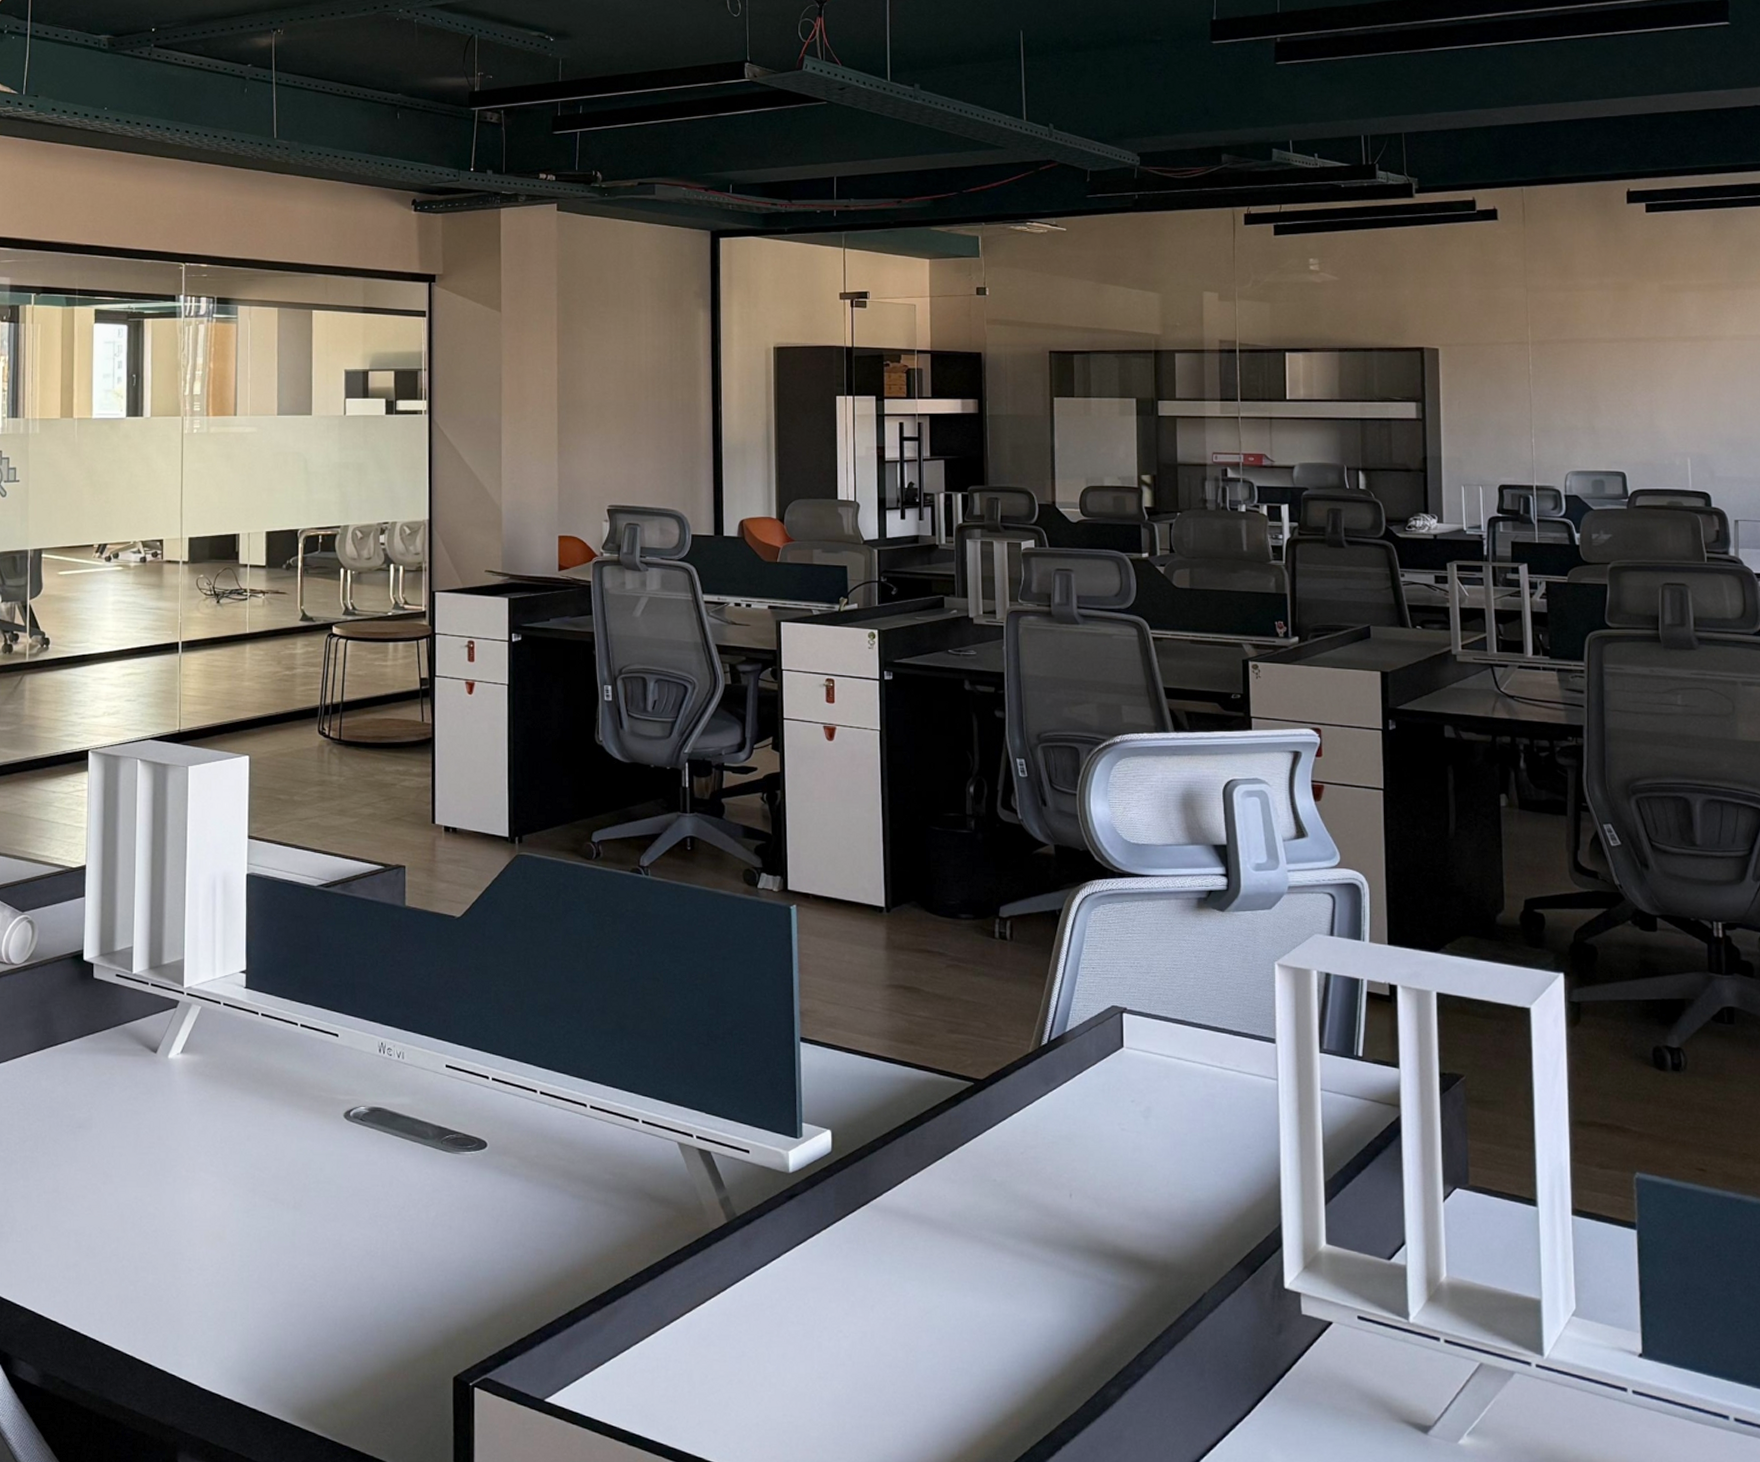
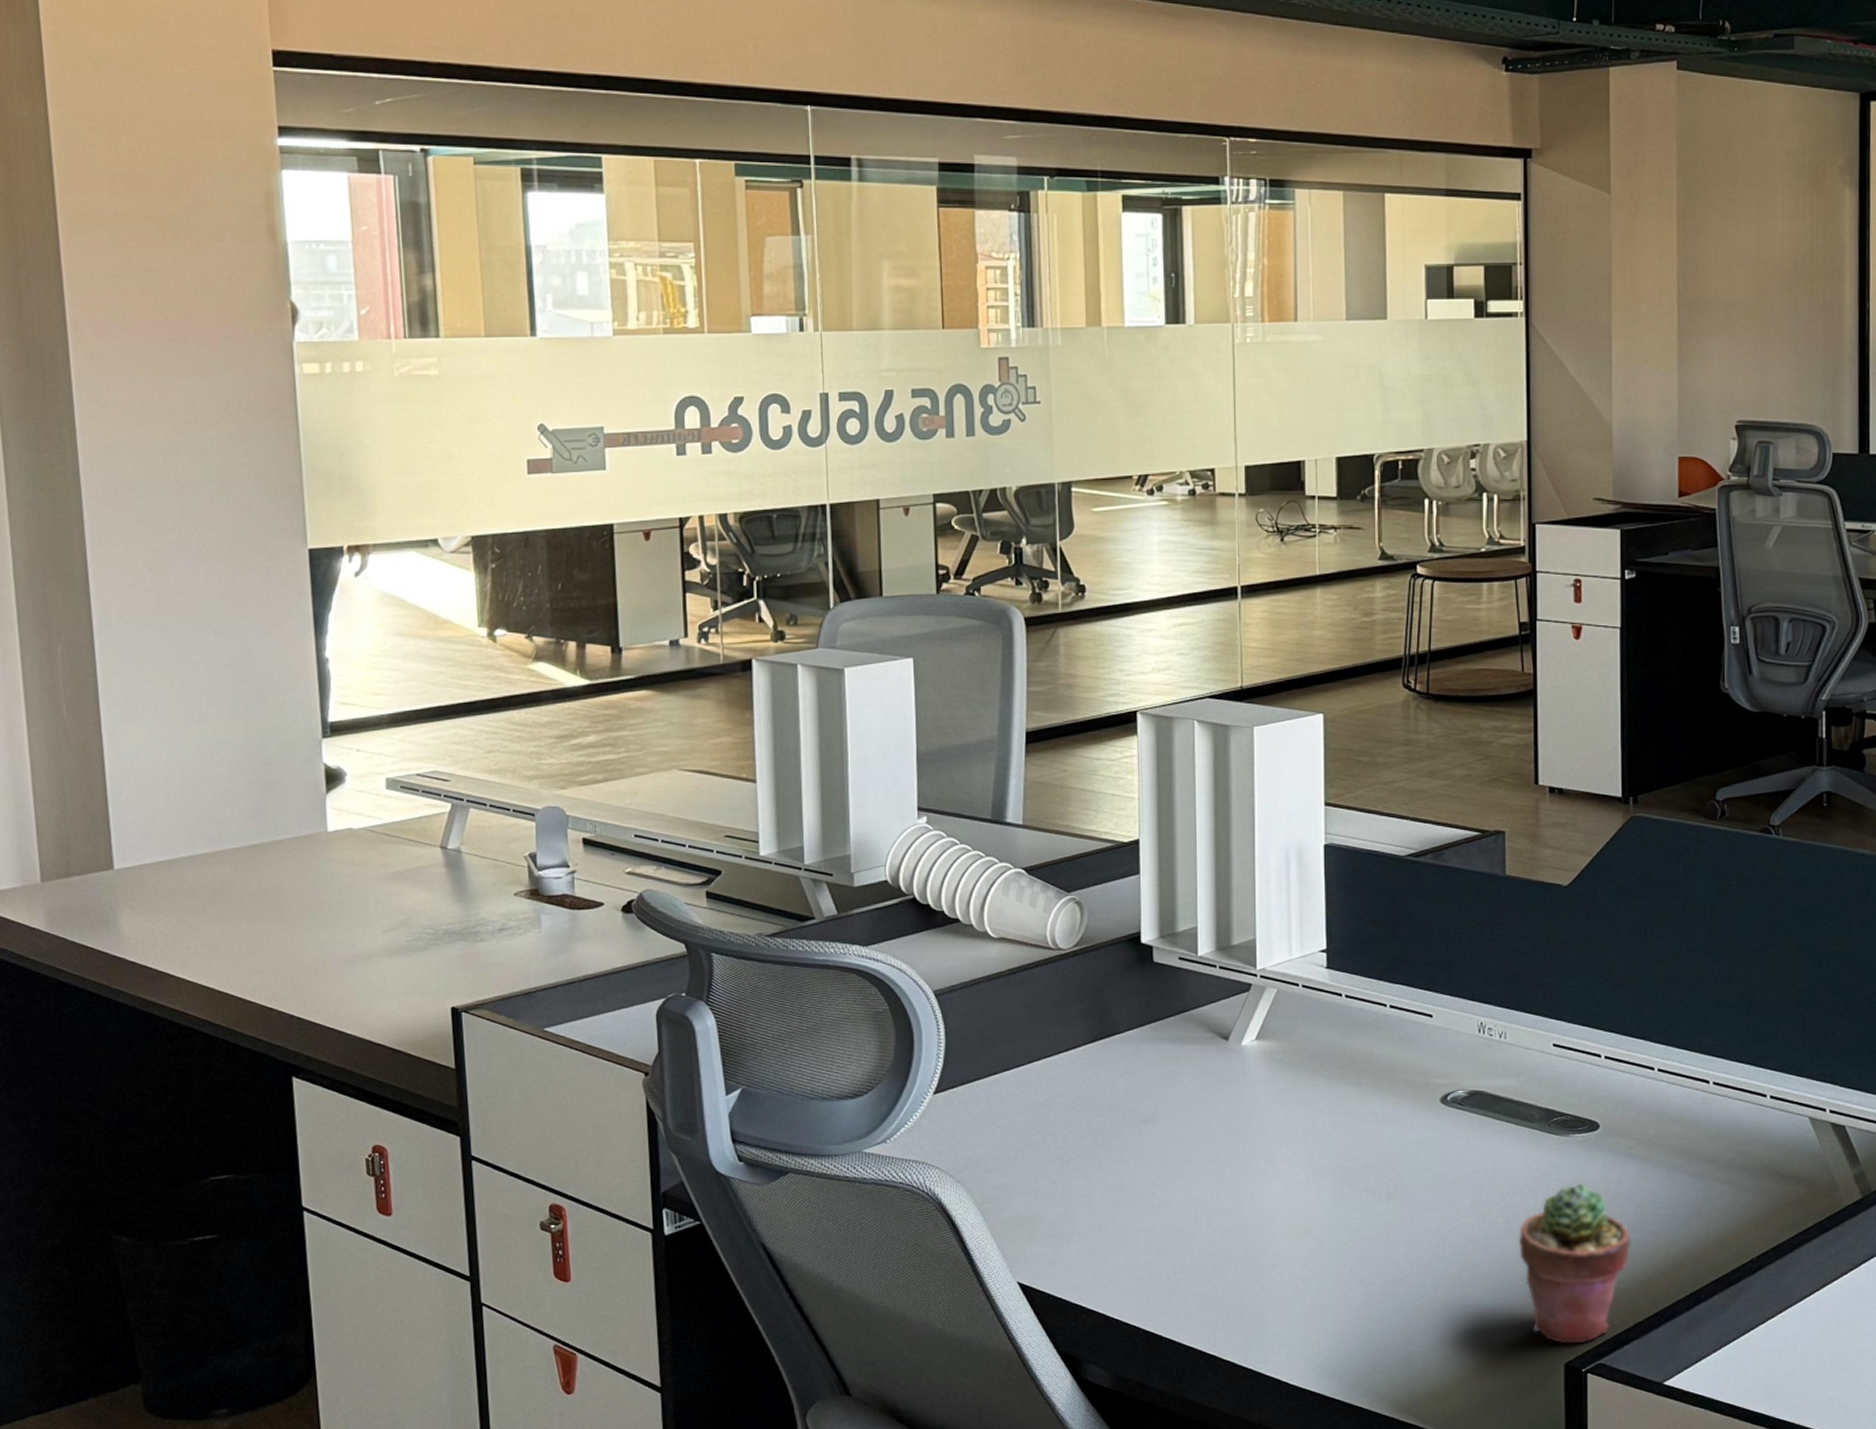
potted succulent: none [412,1199,516,1358] -> present [1518,1183,1631,1344]

